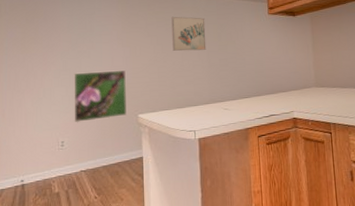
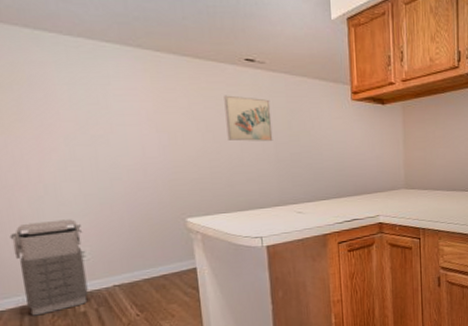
grenade: none [16,115,65,195] -> present [9,219,89,316]
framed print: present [74,70,126,123] -> none [88,163,170,229]

